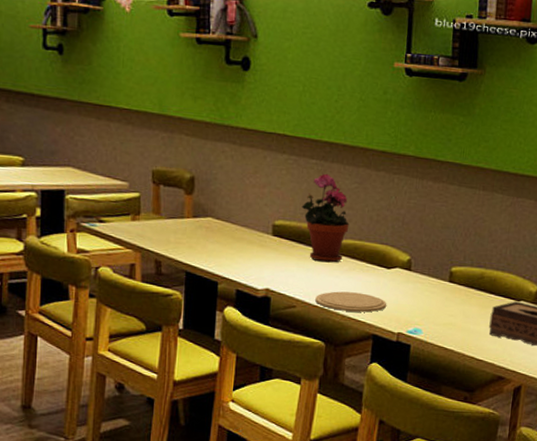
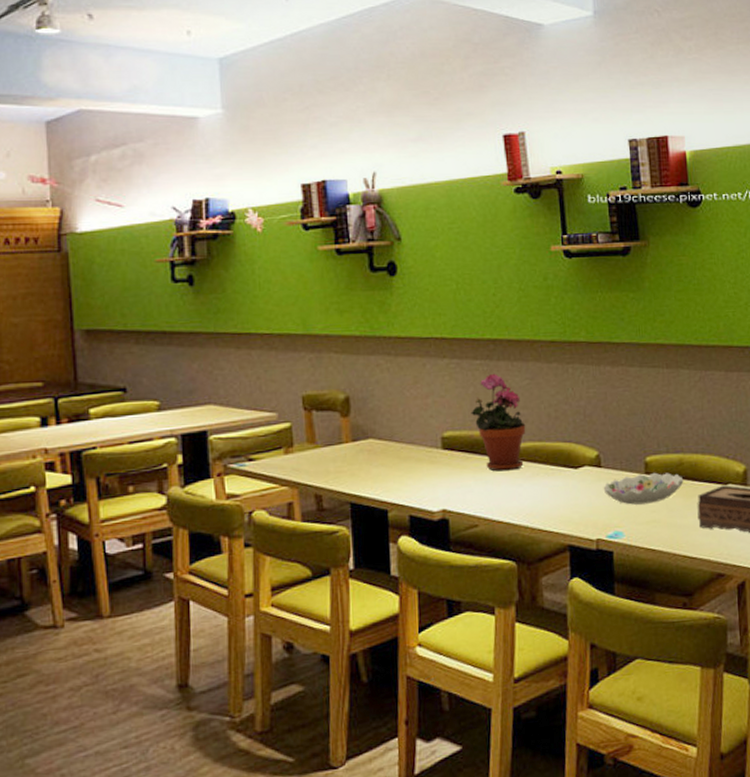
plate: present [315,291,387,313] -> none [499,499,580,524]
decorative bowl: none [410,281,482,309] -> present [603,472,684,505]

